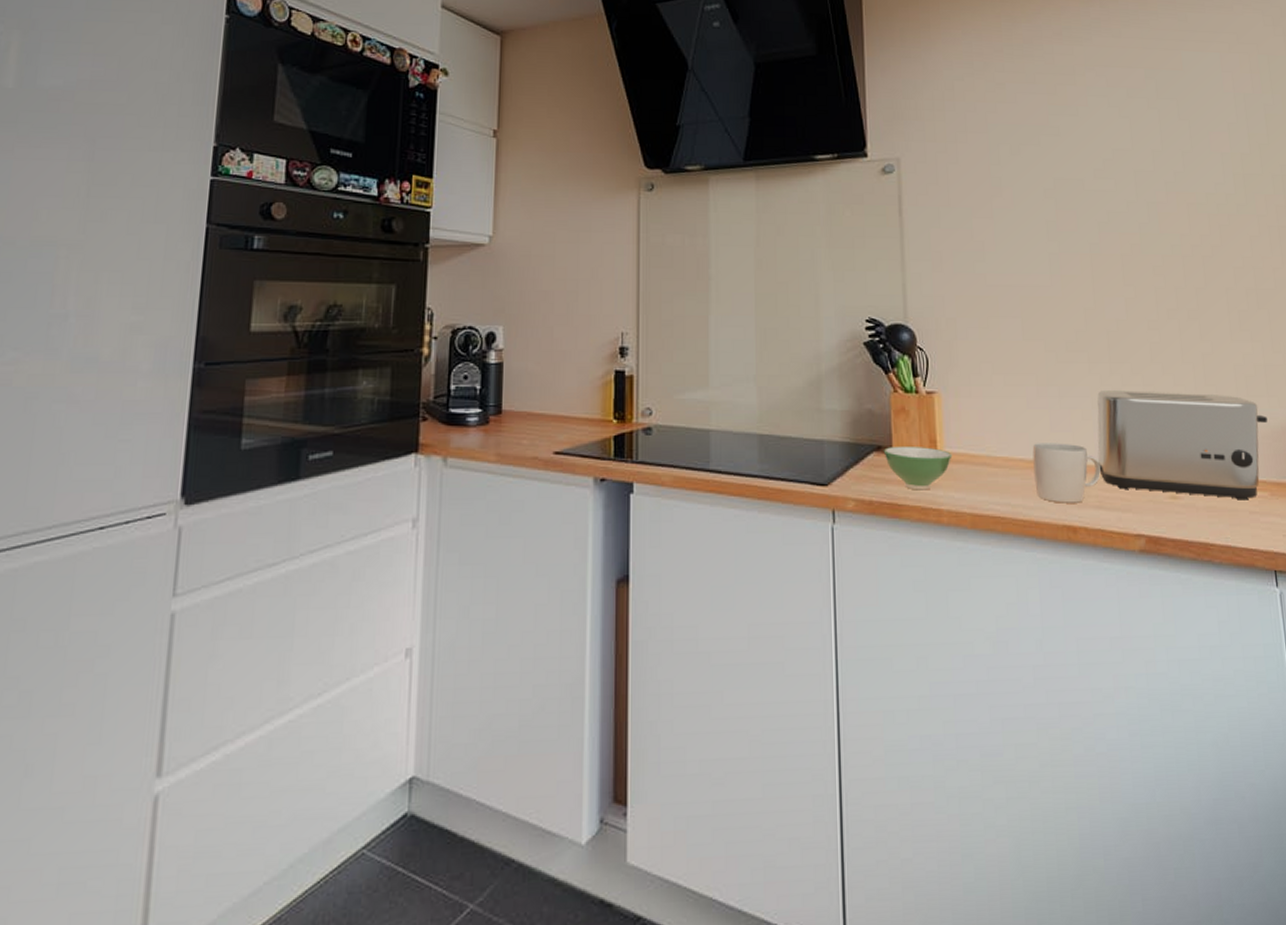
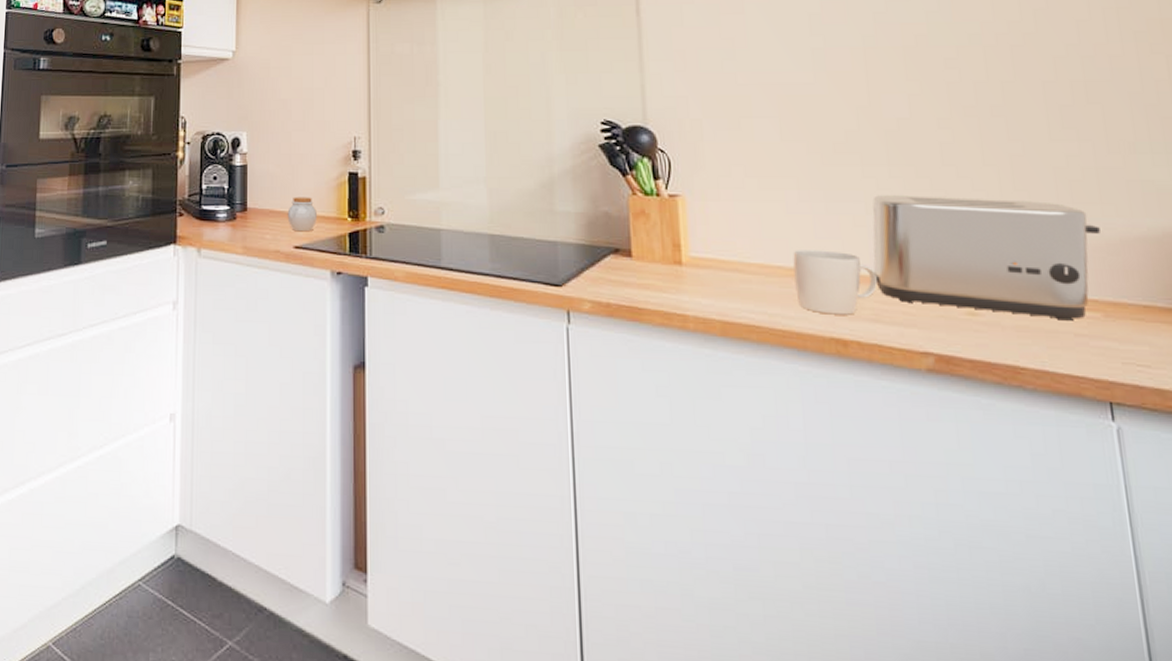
jar: none [547,397,581,436] -> present [287,197,318,232]
bowl: present [883,445,953,491] -> none [621,249,699,295]

